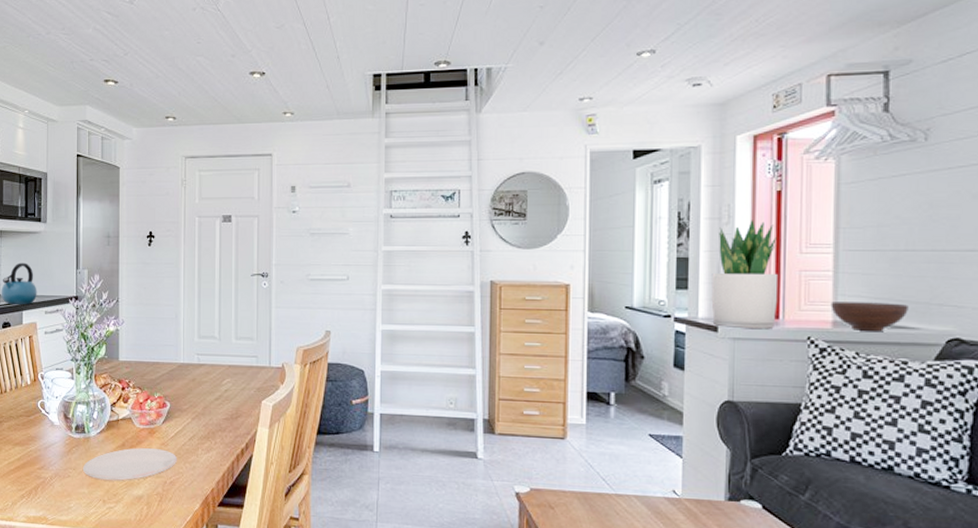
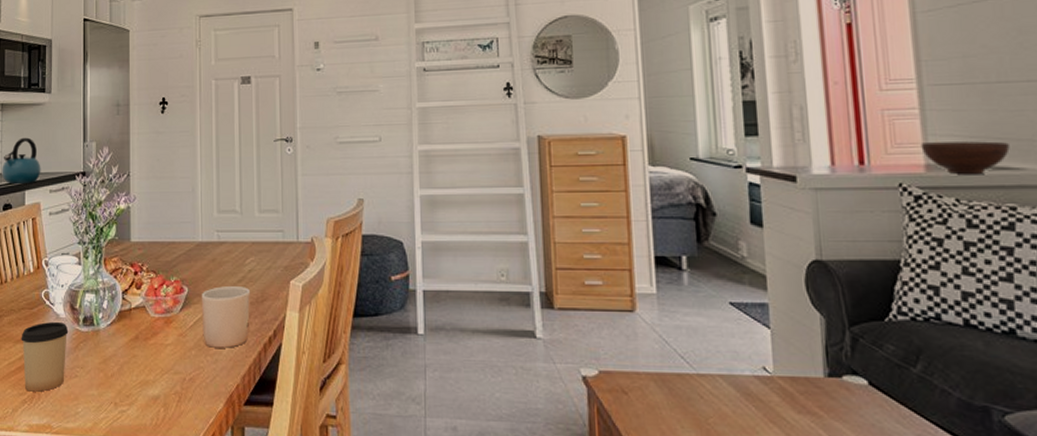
cup: none [19,428,62,489] -> present [21,321,69,392]
plate: present [82,448,178,482] -> none [91,340,198,381]
mug: none [181,402,227,457] -> present [201,285,251,348]
planter: present [711,220,779,330] -> none [783,56,861,178]

